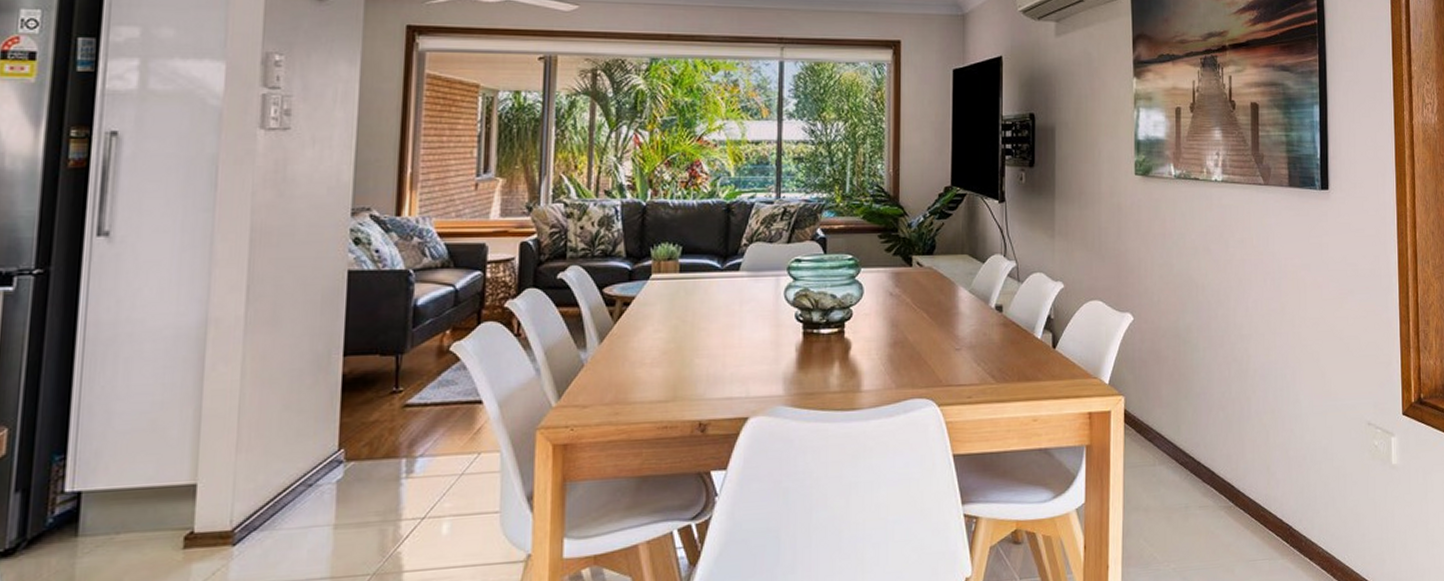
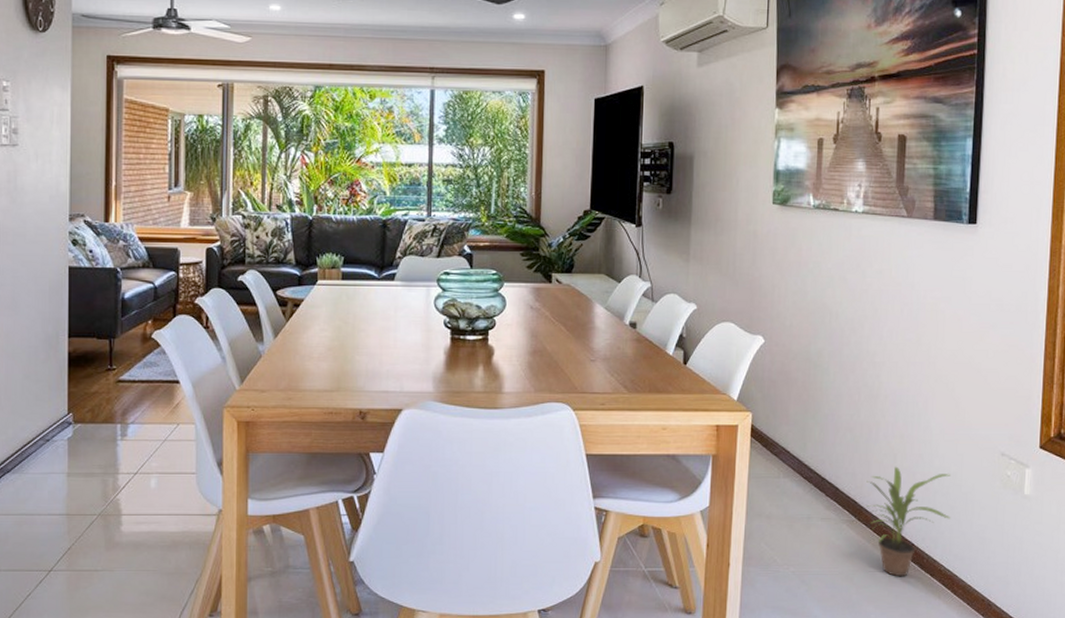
potted plant: none [1241,444,1325,565] -> present [866,466,951,577]

